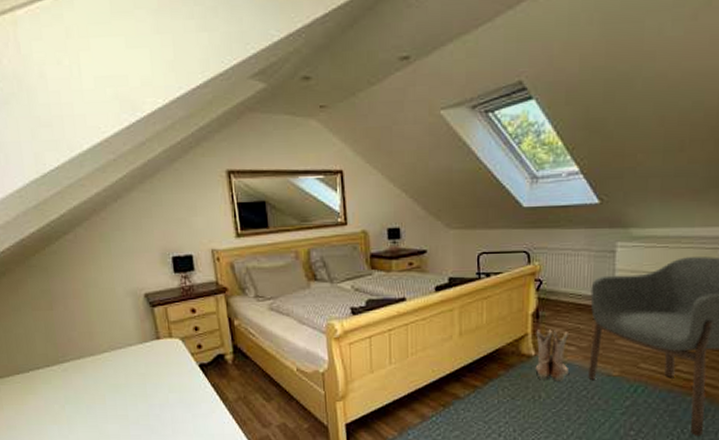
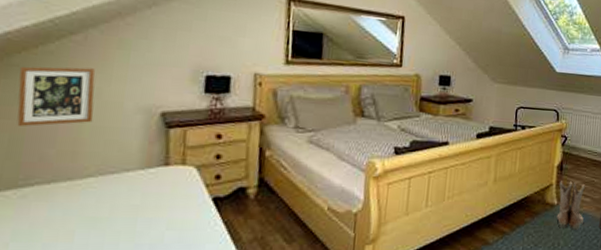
picture frame: none [37,262,97,315] -> present [17,66,96,127]

